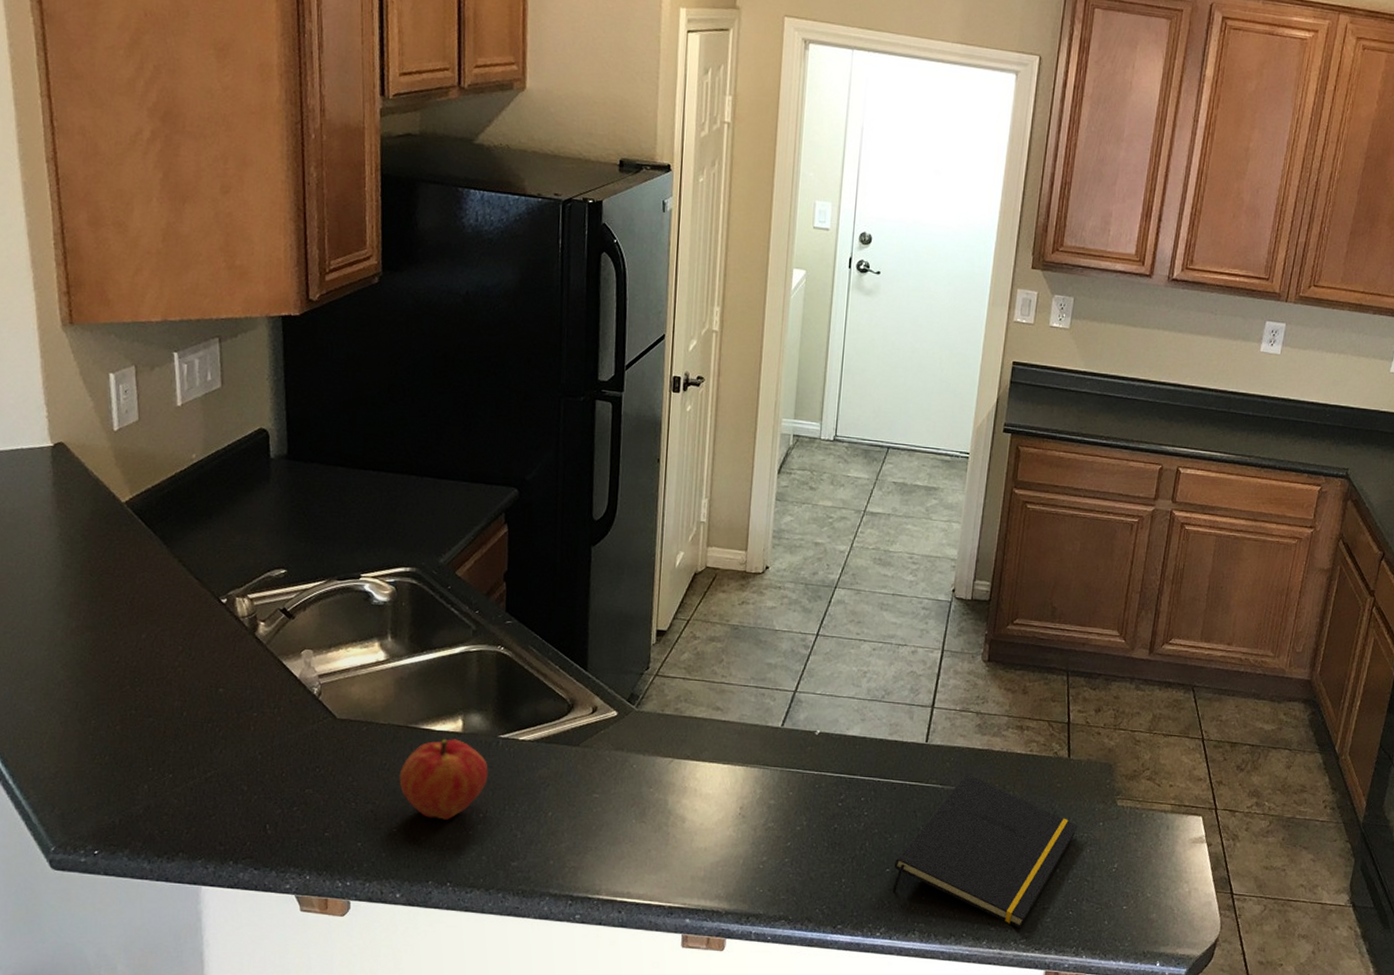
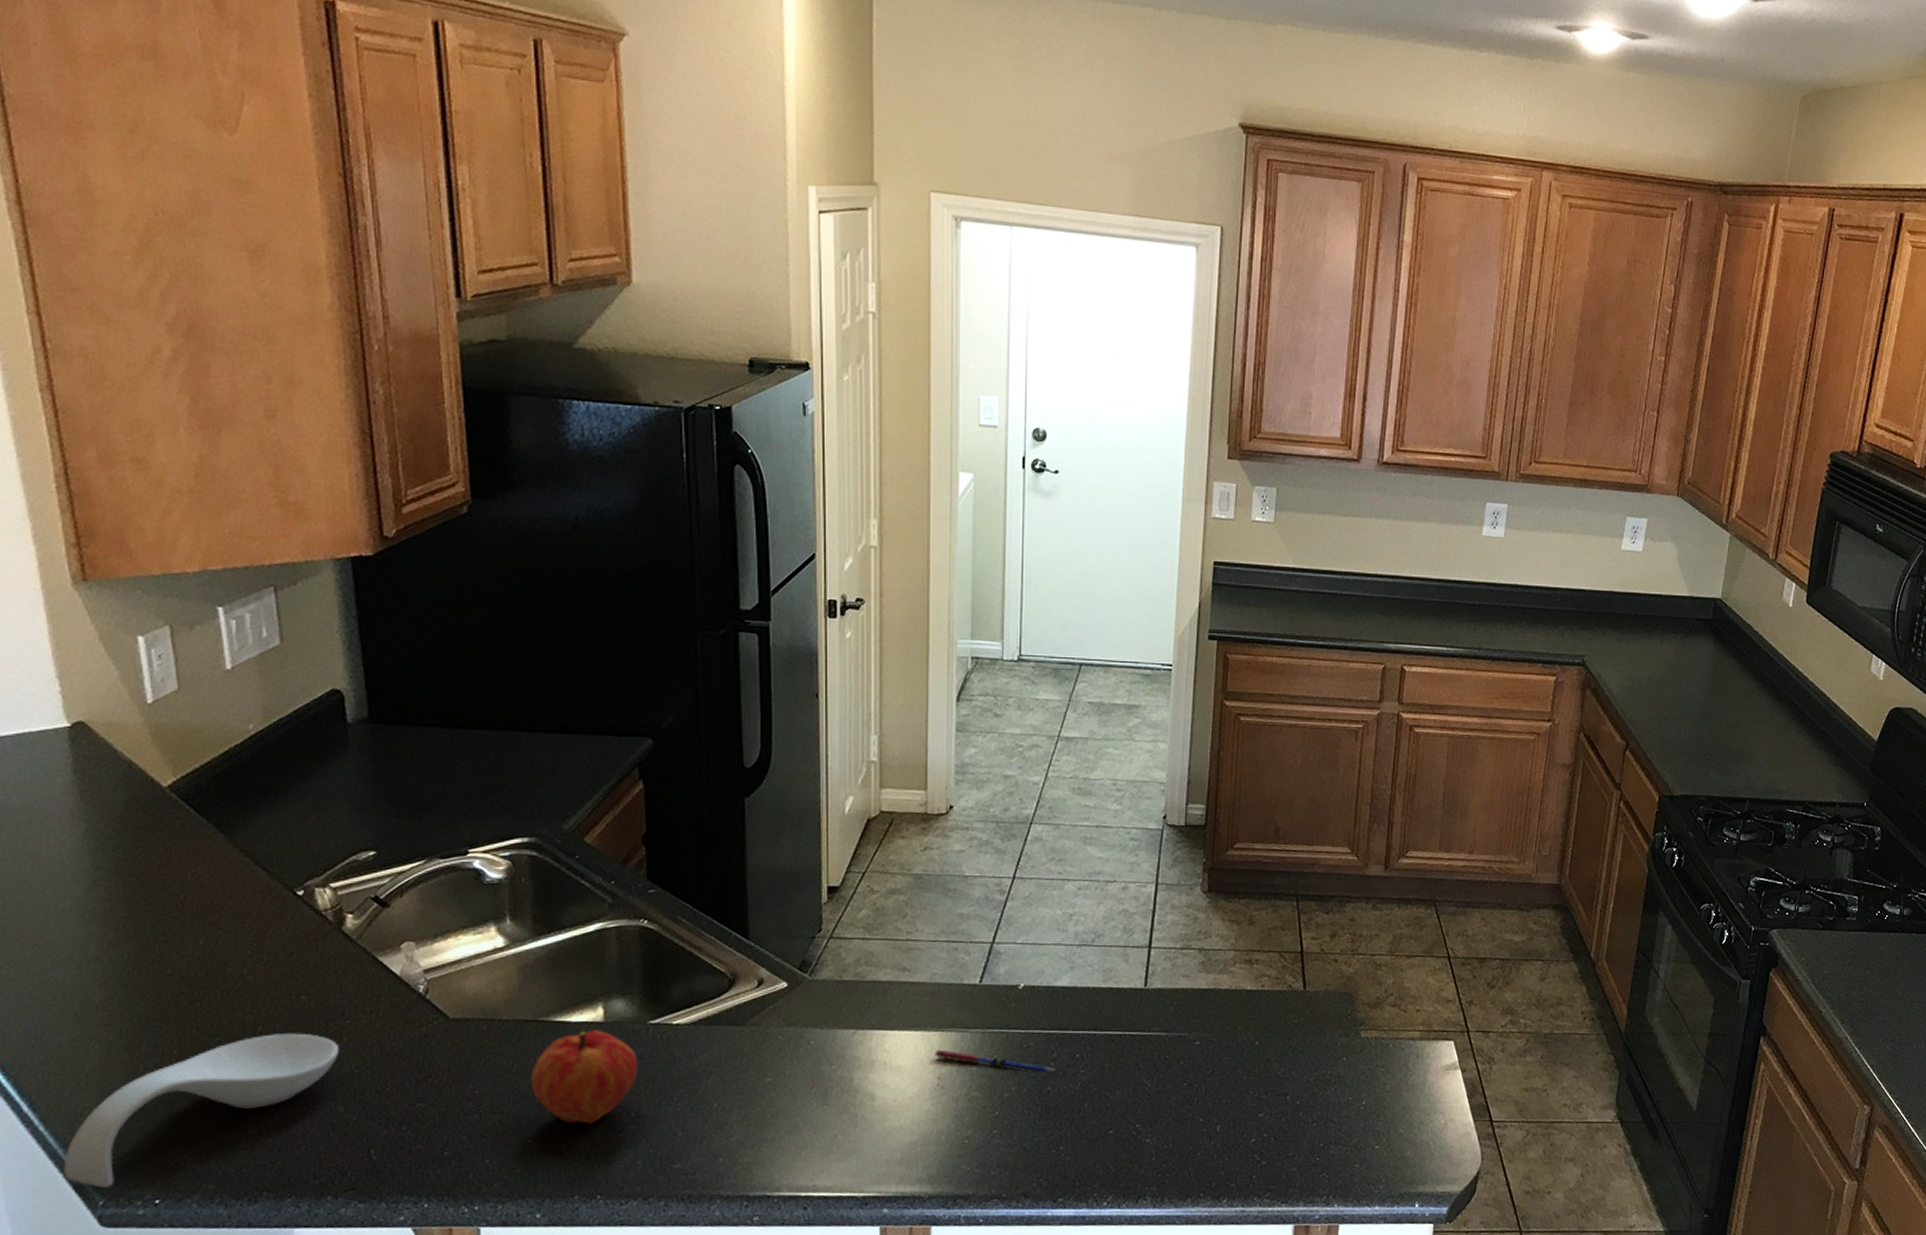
spoon rest: none [25,719,247,837] -> present [63,1033,340,1188]
pen: none [738,782,843,813] -> present [934,1049,1056,1074]
notepad: present [892,773,1079,929] -> none [1118,1017,1321,1182]

